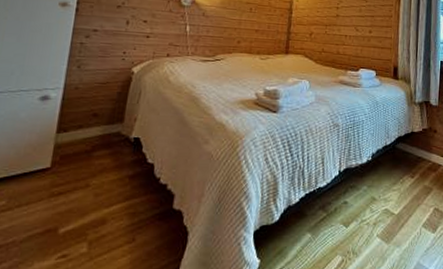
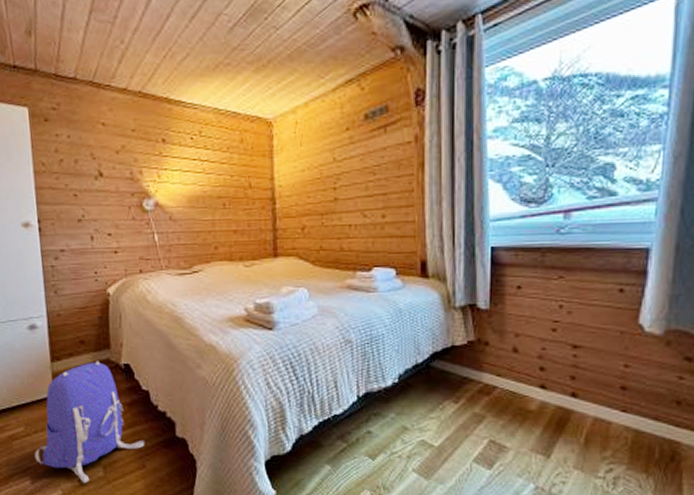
backpack: none [10,134,140,262] -> present [34,361,145,484]

